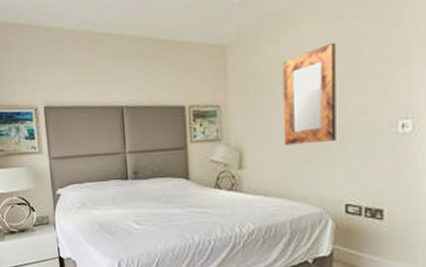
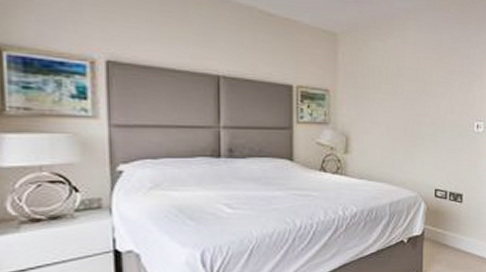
home mirror: present [282,42,336,145] -> none [387,50,431,135]

